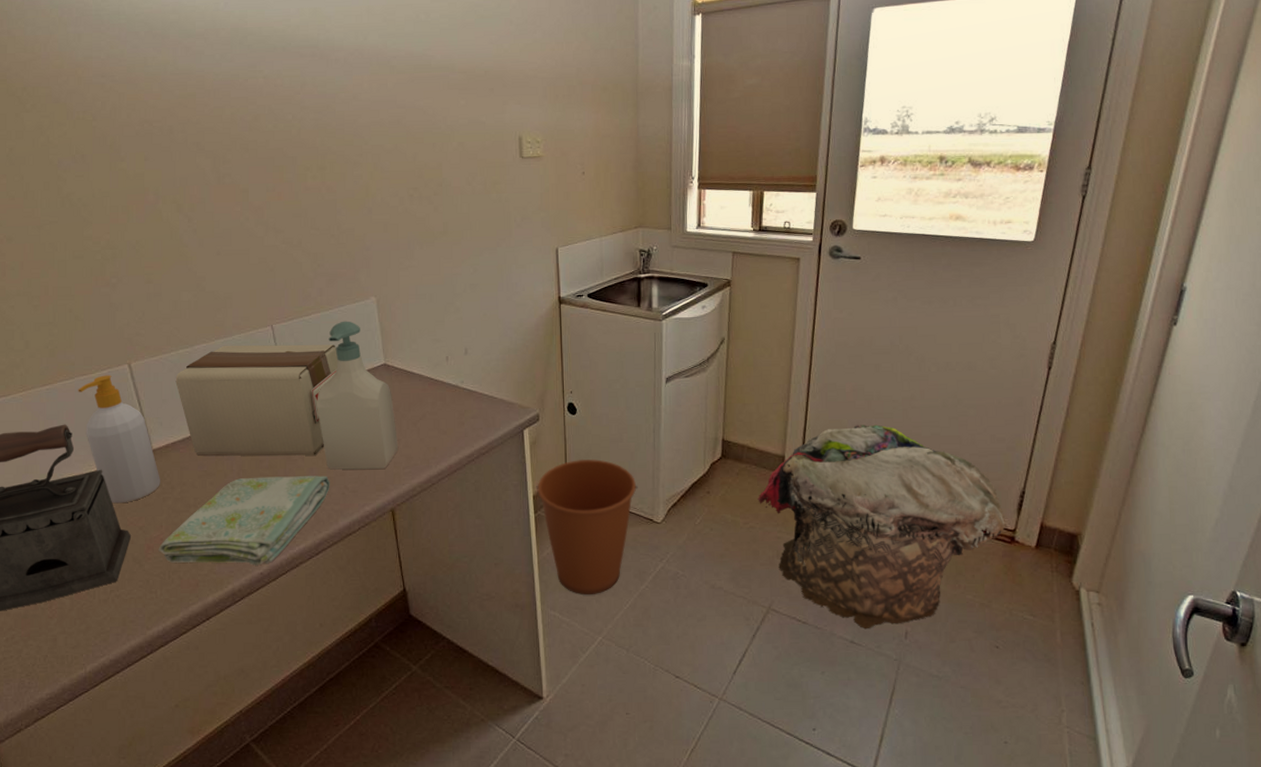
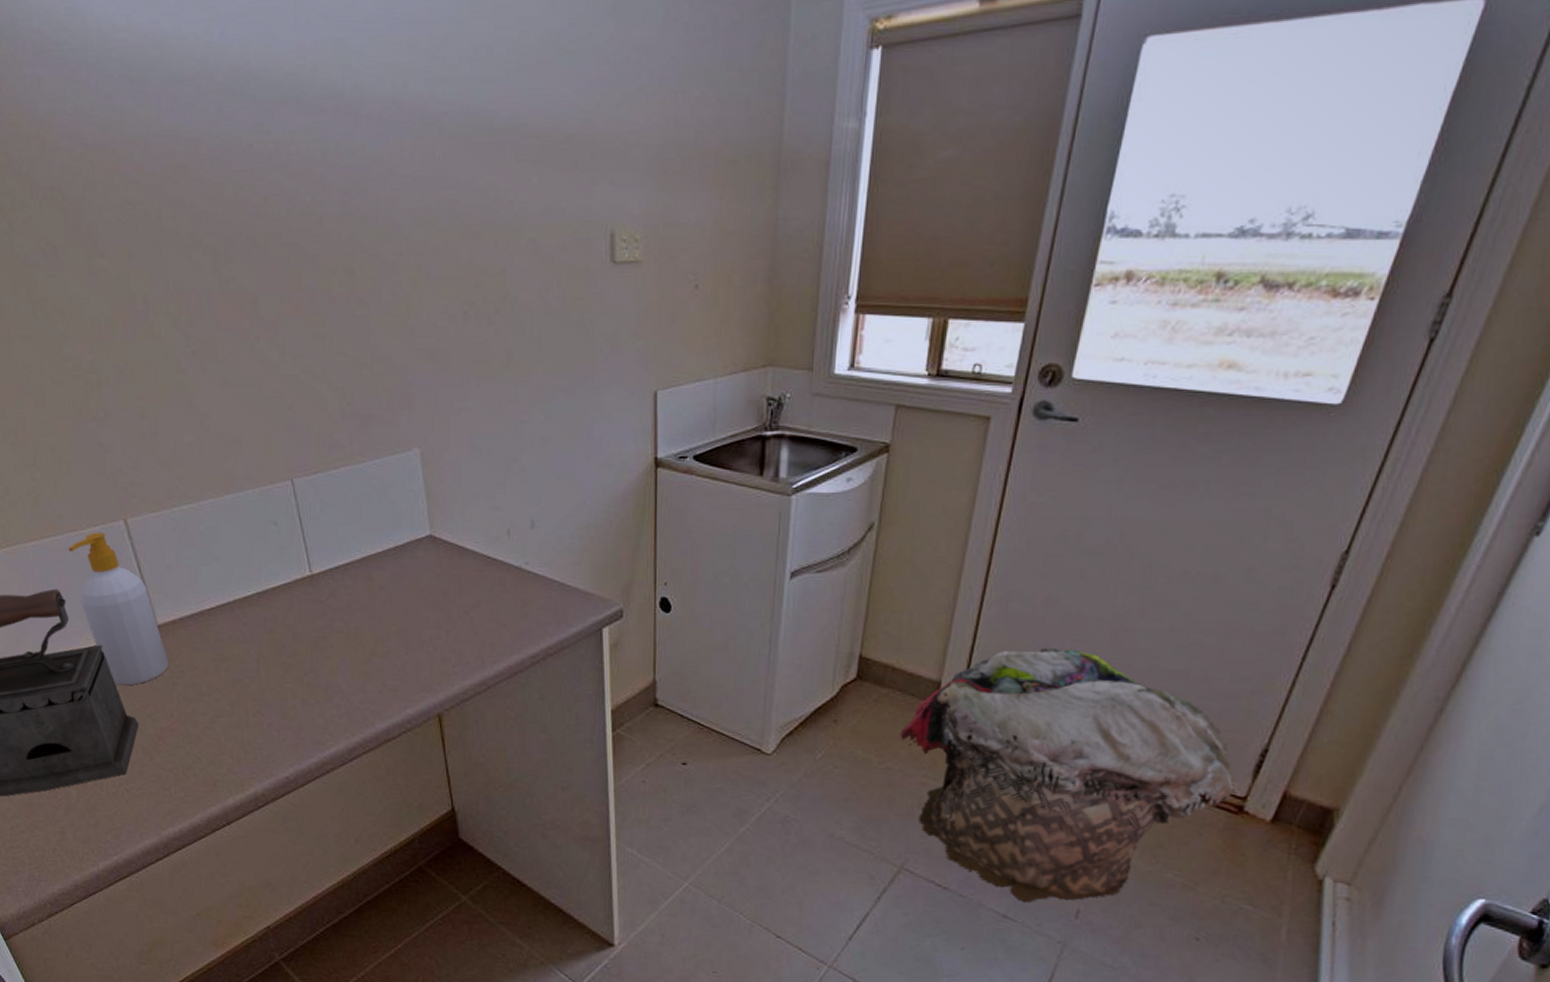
towel: present [158,475,330,566] -> none [170,665,365,768]
box: present [175,344,338,457] -> none [179,502,373,644]
soap bottle: present [317,321,399,470] -> none [348,477,447,665]
bucket: present [536,459,638,595] -> none [615,668,745,833]

